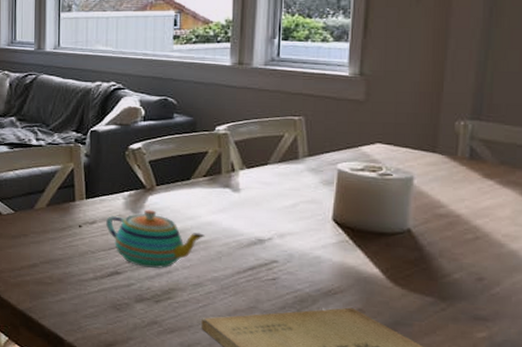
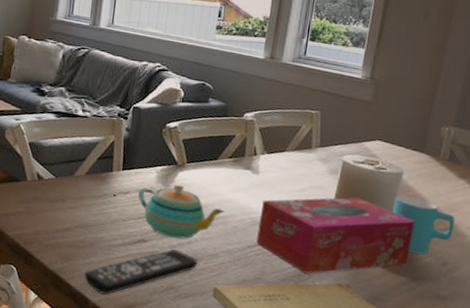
remote control: none [57,280,180,333] -> present [84,248,197,295]
tissue box: none [246,209,436,299] -> present [256,197,416,274]
cup: none [406,203,486,269] -> present [393,195,455,254]

